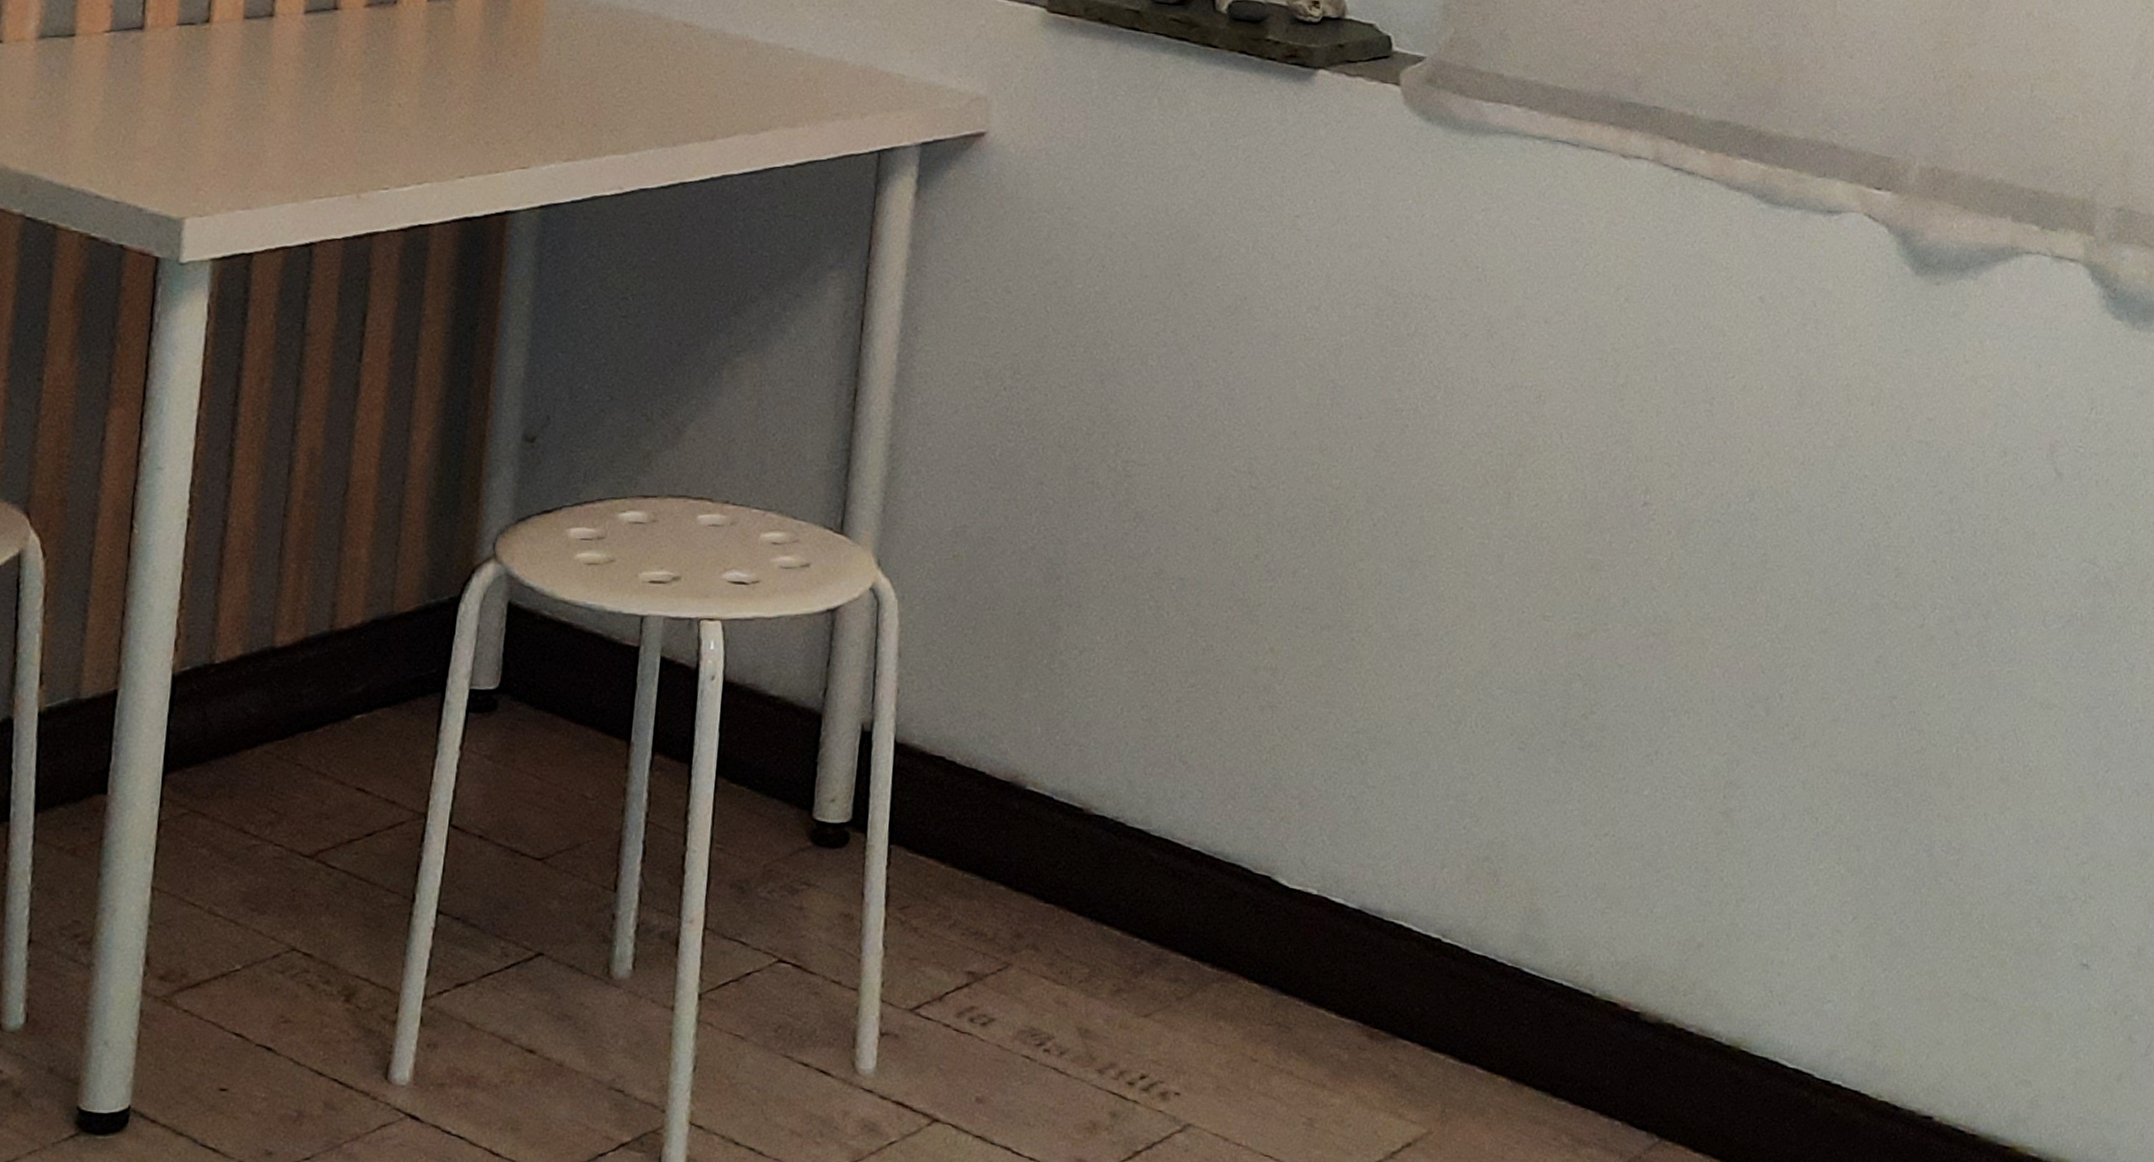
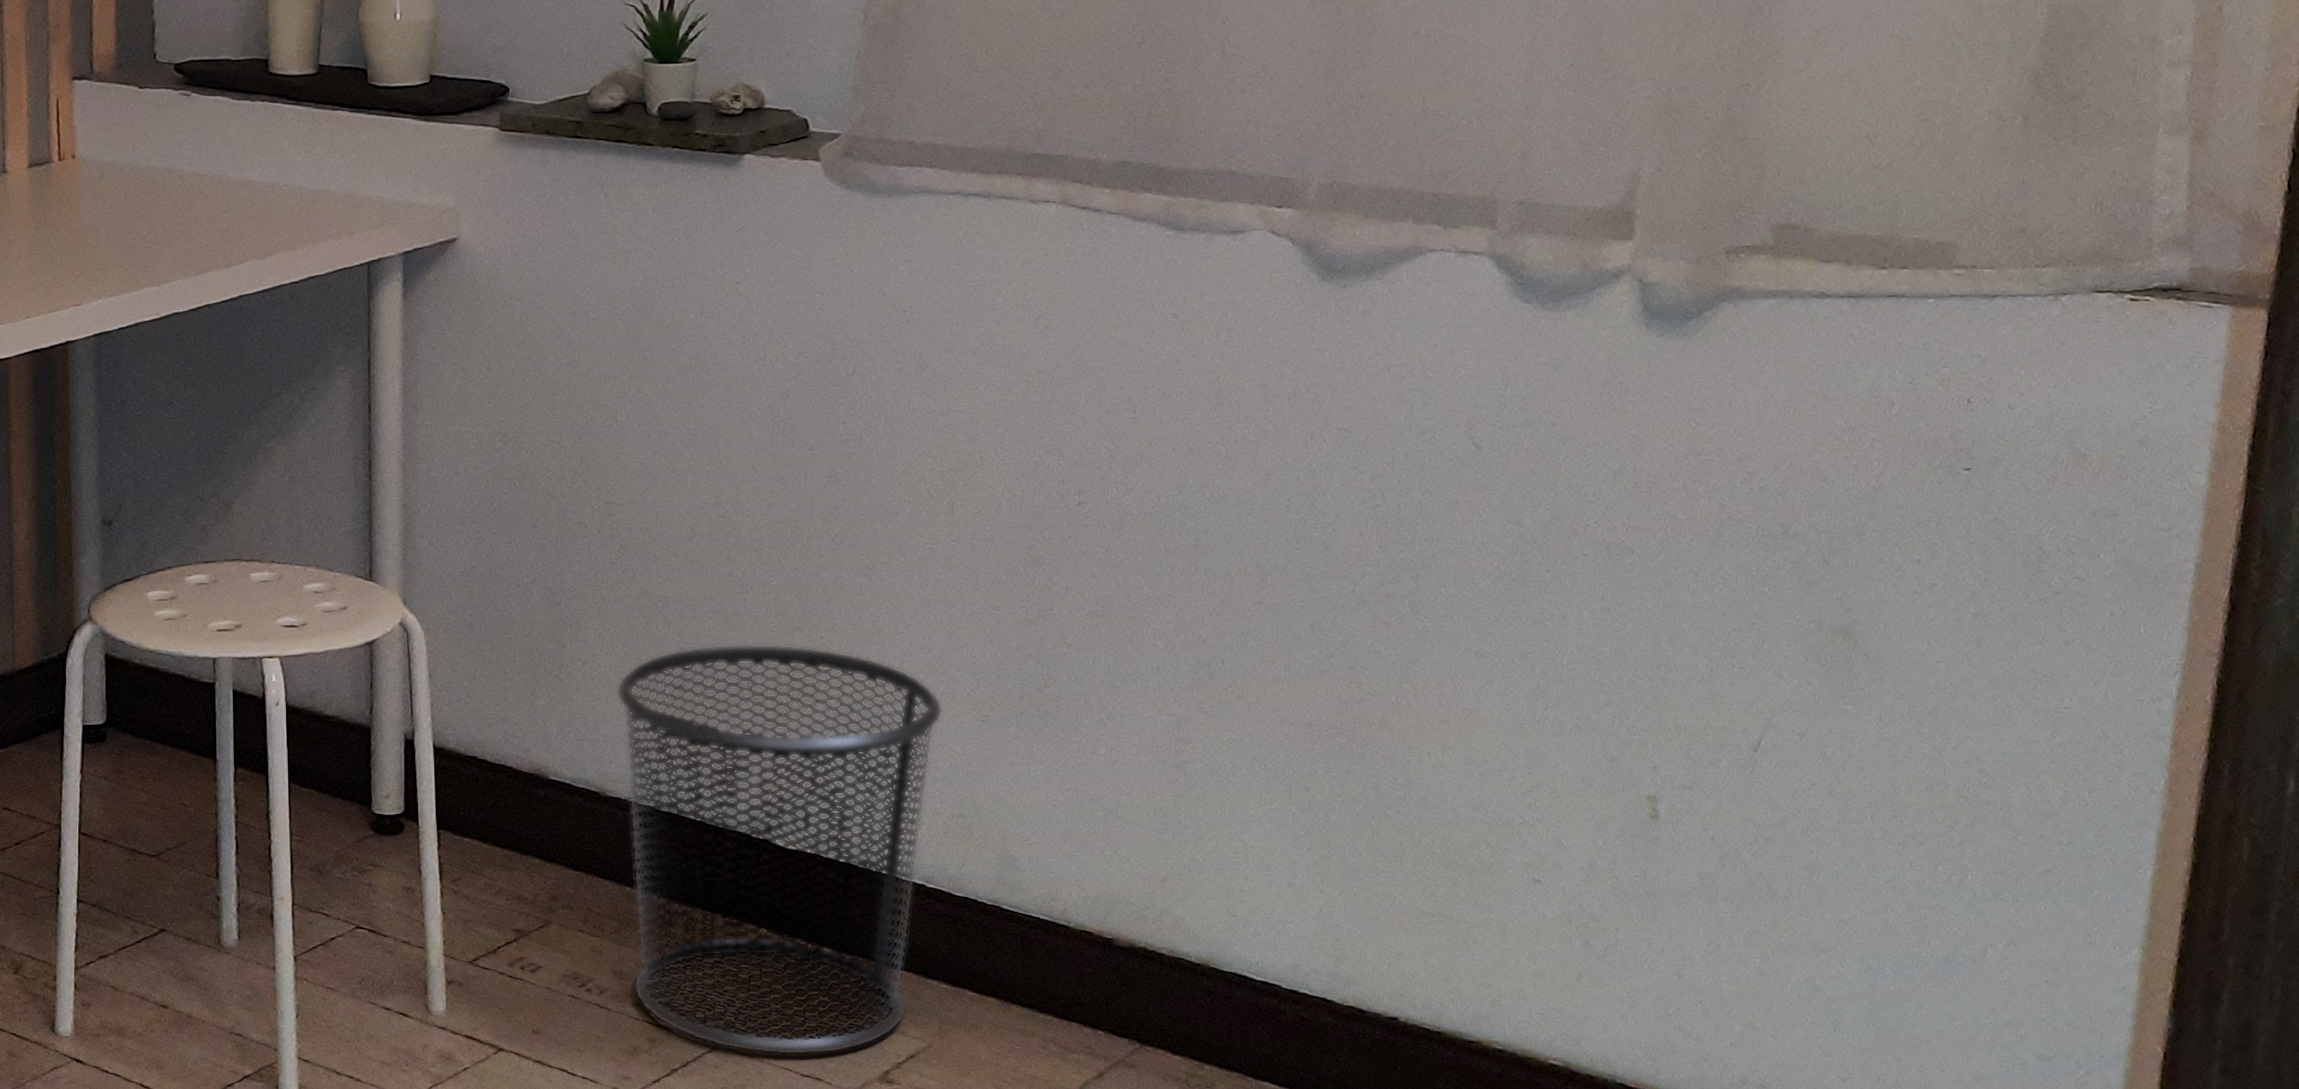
waste bin: none [1099,639,1479,1139] -> present [615,644,943,1055]

